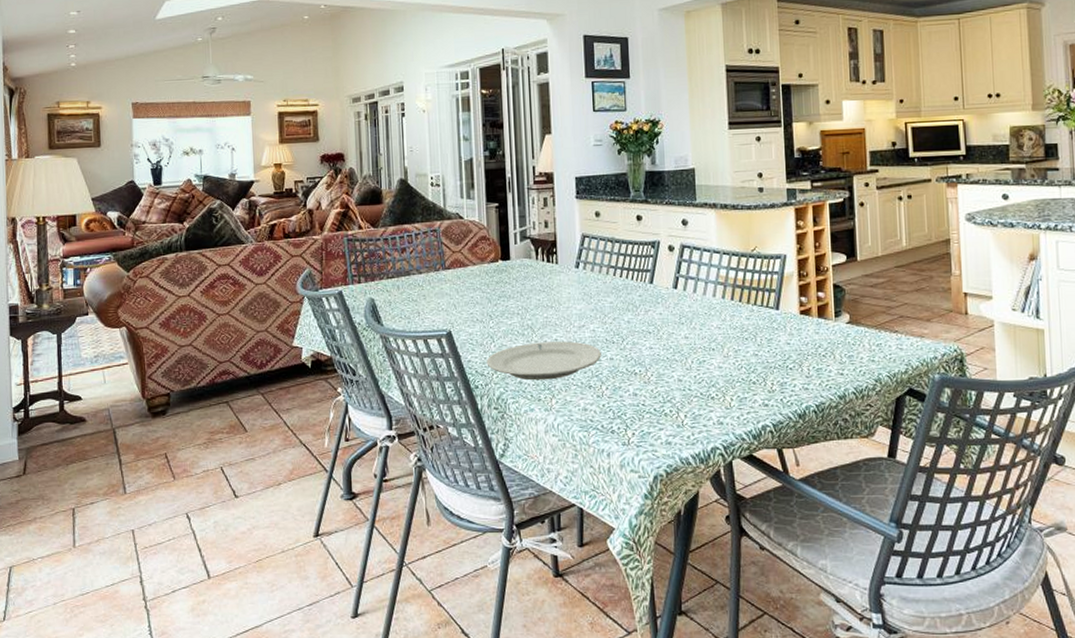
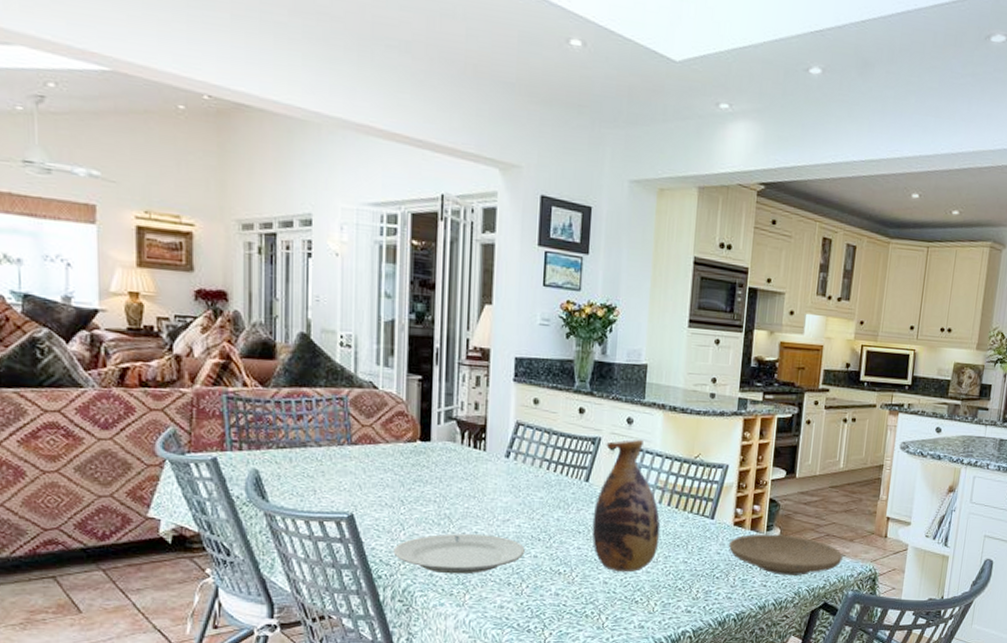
vase: none [660,238,727,369] -> present [592,439,661,573]
plate: none [798,320,922,362] -> present [729,533,843,575]

